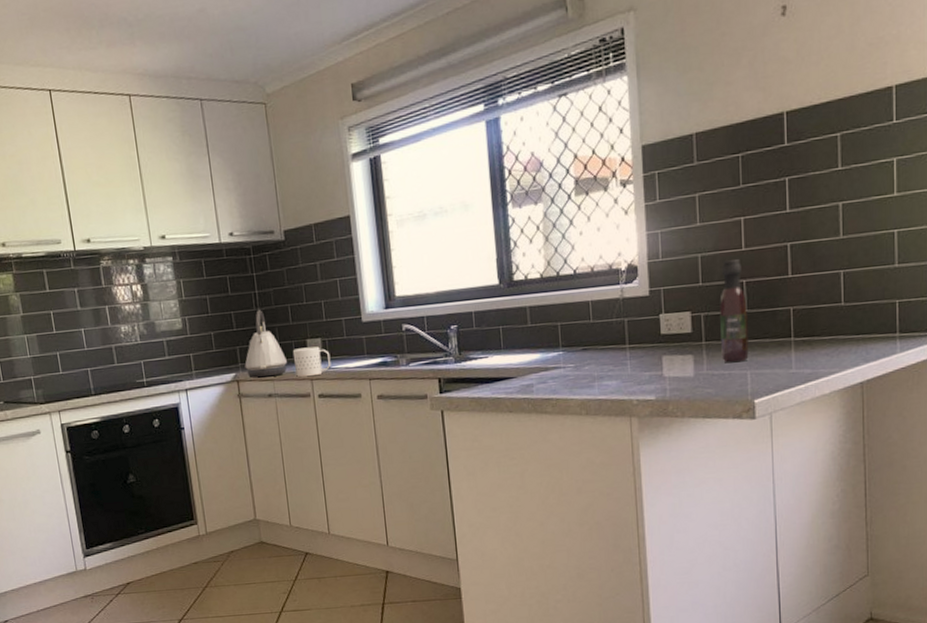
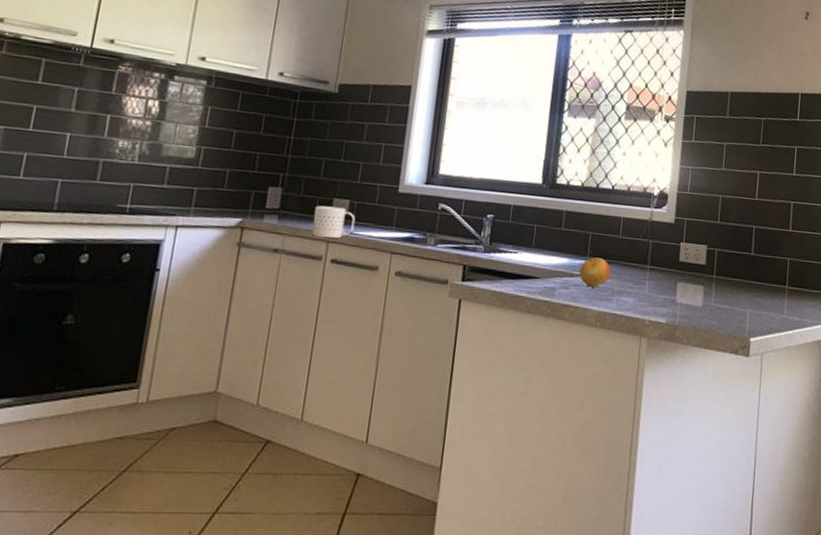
kettle: present [244,310,287,379] -> none [255,157,306,231]
fruit: none [554,346,588,377] -> present [579,257,611,288]
wine bottle: present [719,259,749,363] -> none [727,206,754,301]

